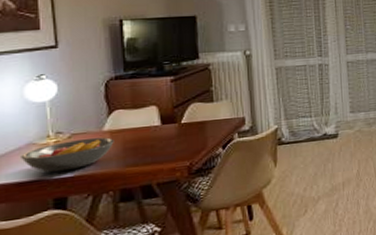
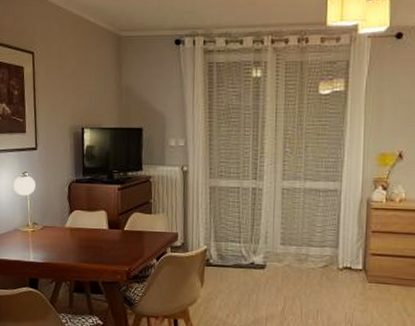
fruit bowl: present [21,137,114,173] -> none [10,232,73,257]

